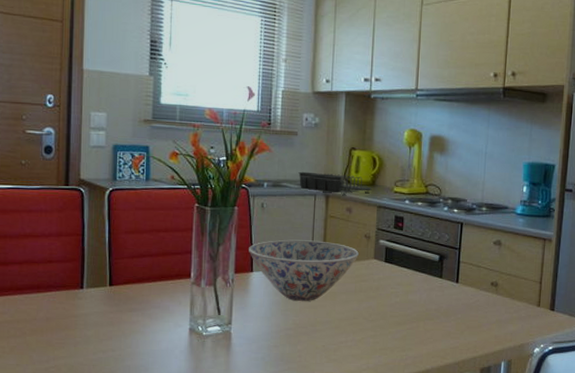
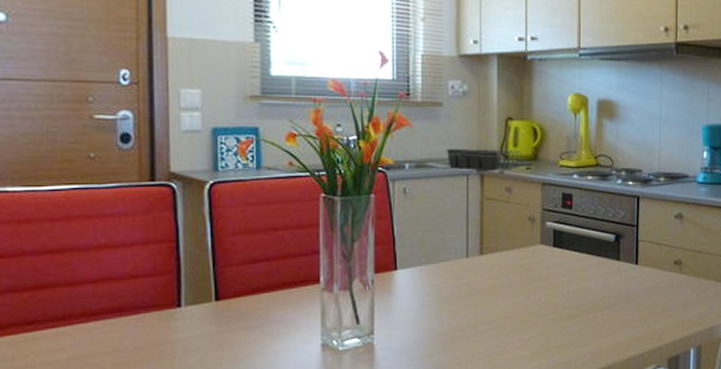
bowl: present [249,239,359,302] -> none [390,227,523,301]

